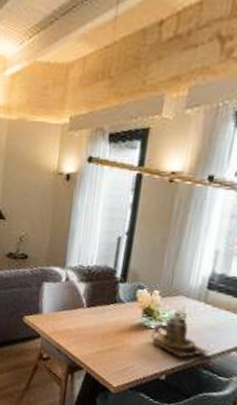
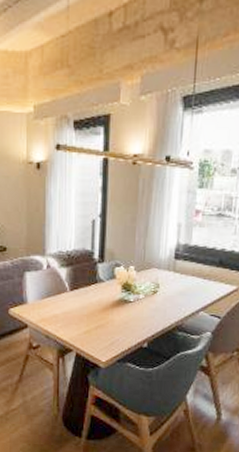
teapot: present [150,312,212,357] -> none [131,284,184,324]

